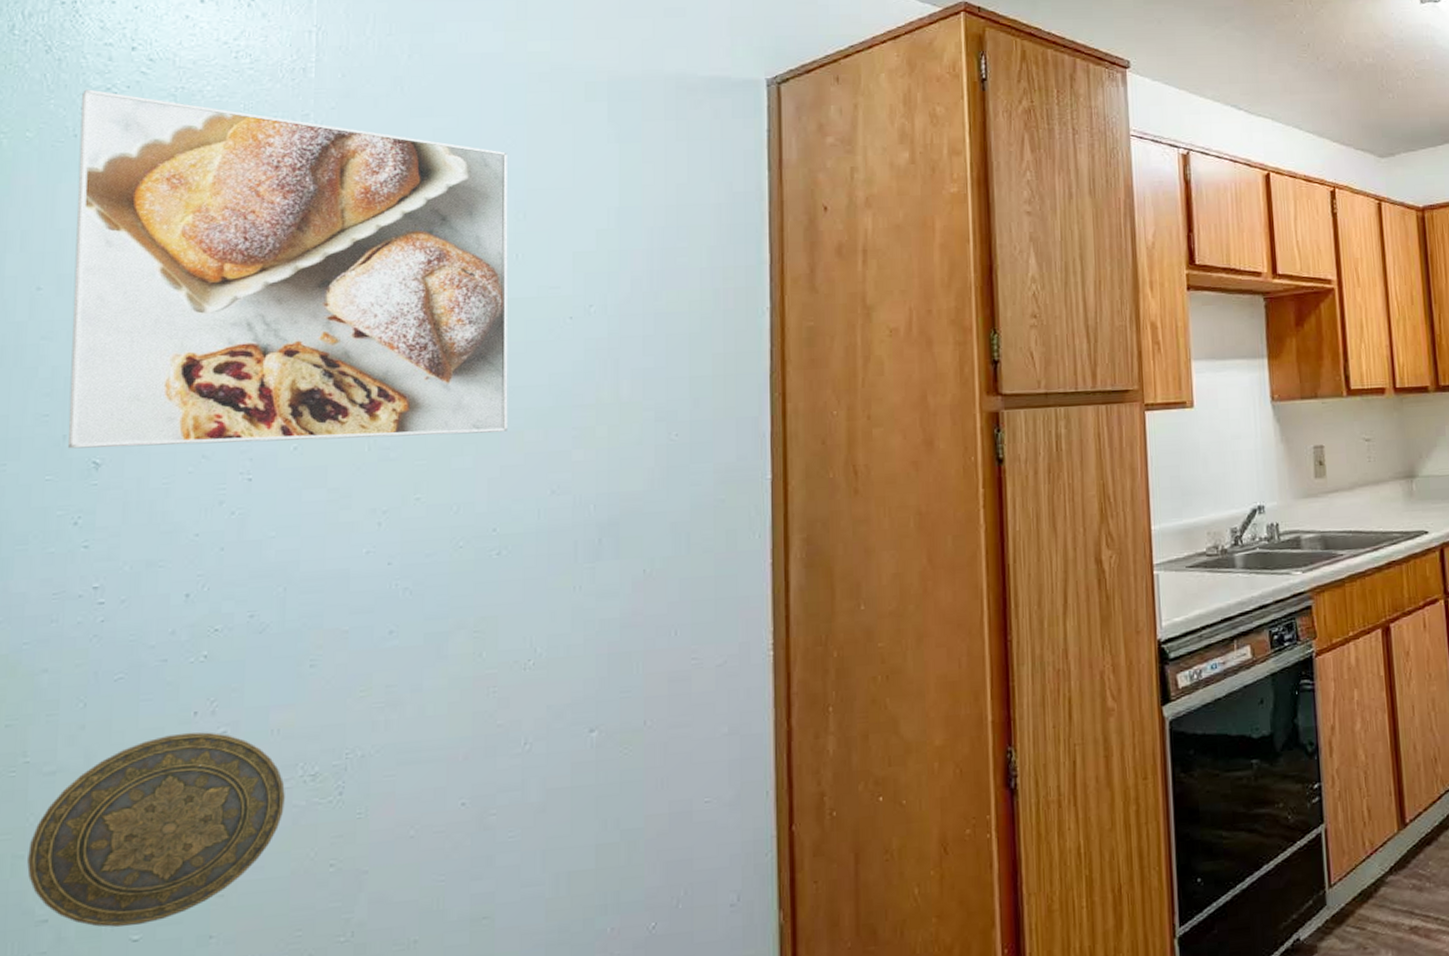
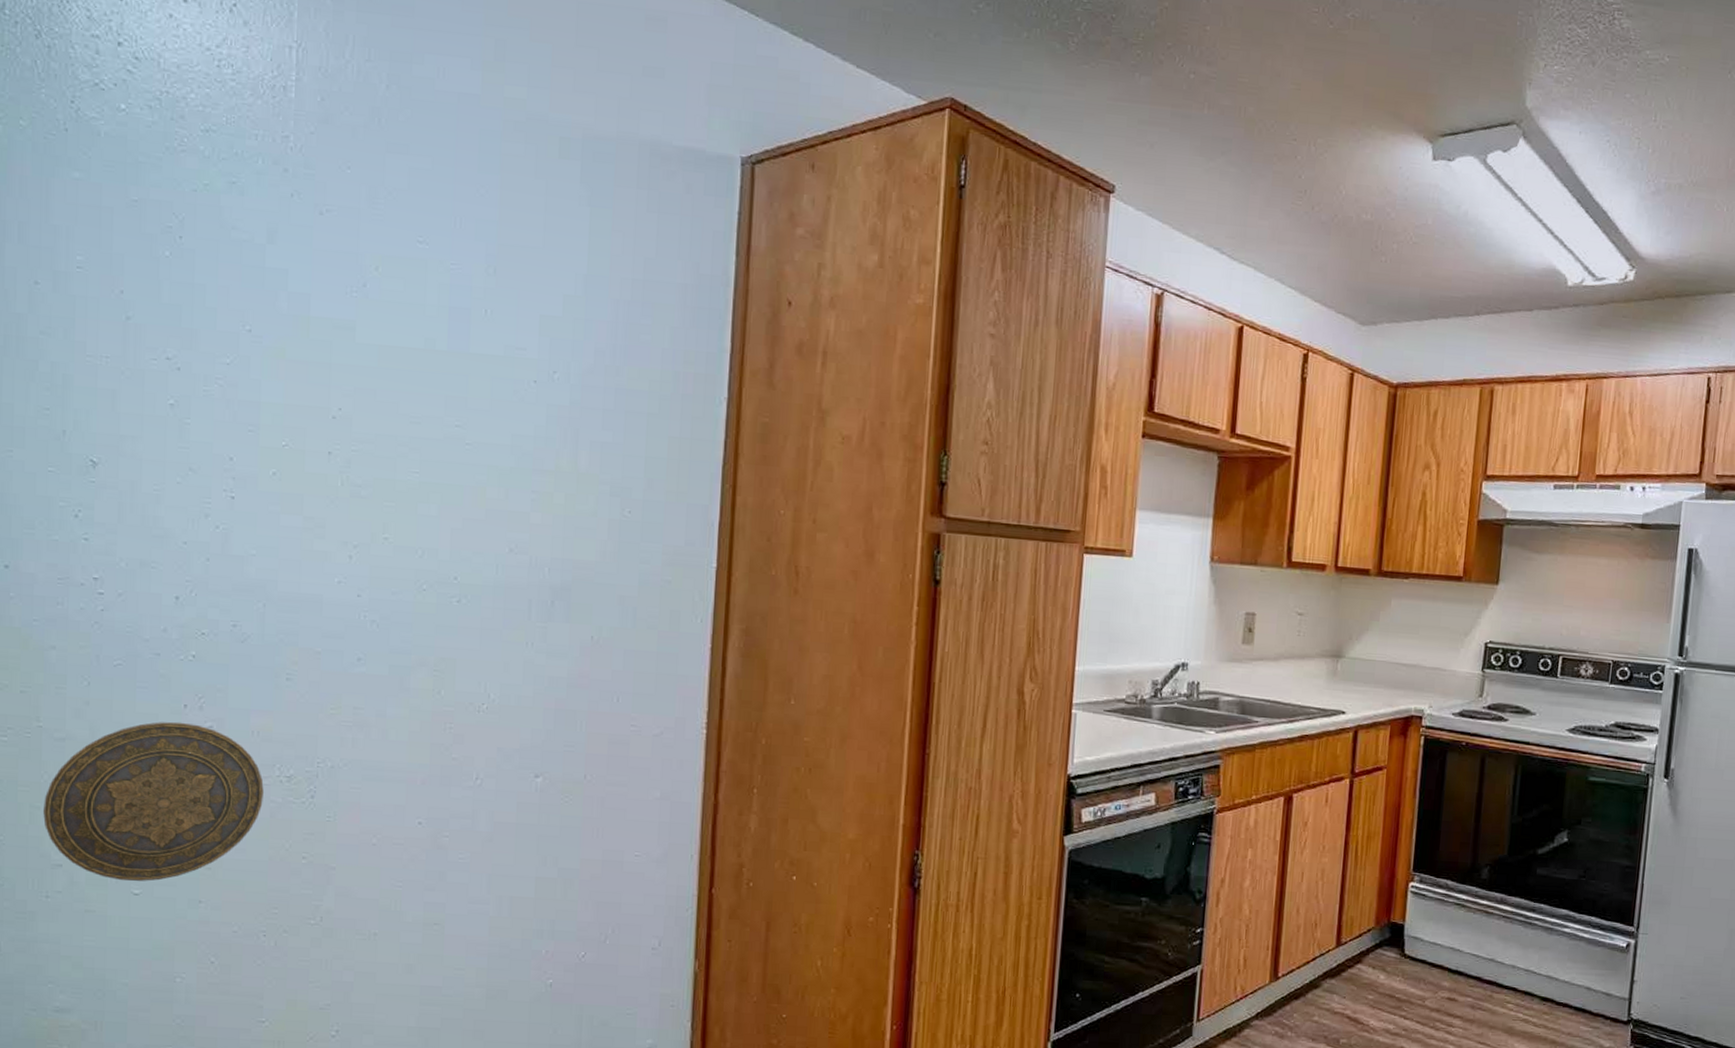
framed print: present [68,89,508,449] -> none [67,81,480,485]

